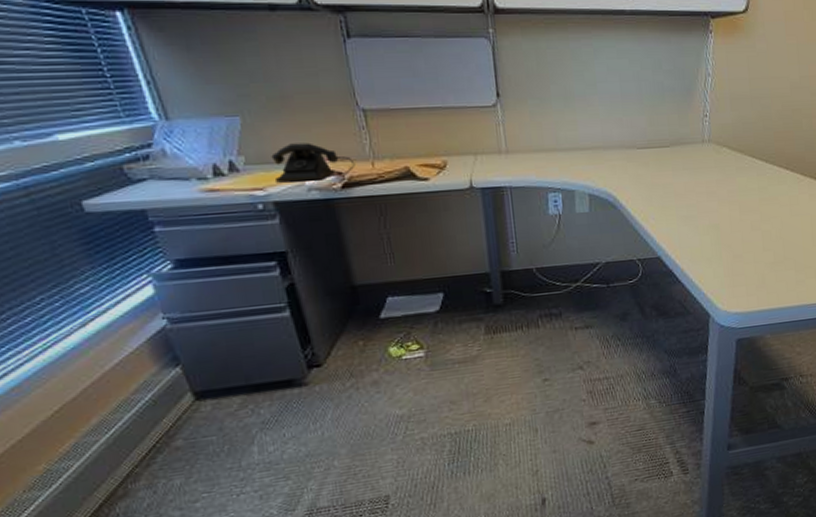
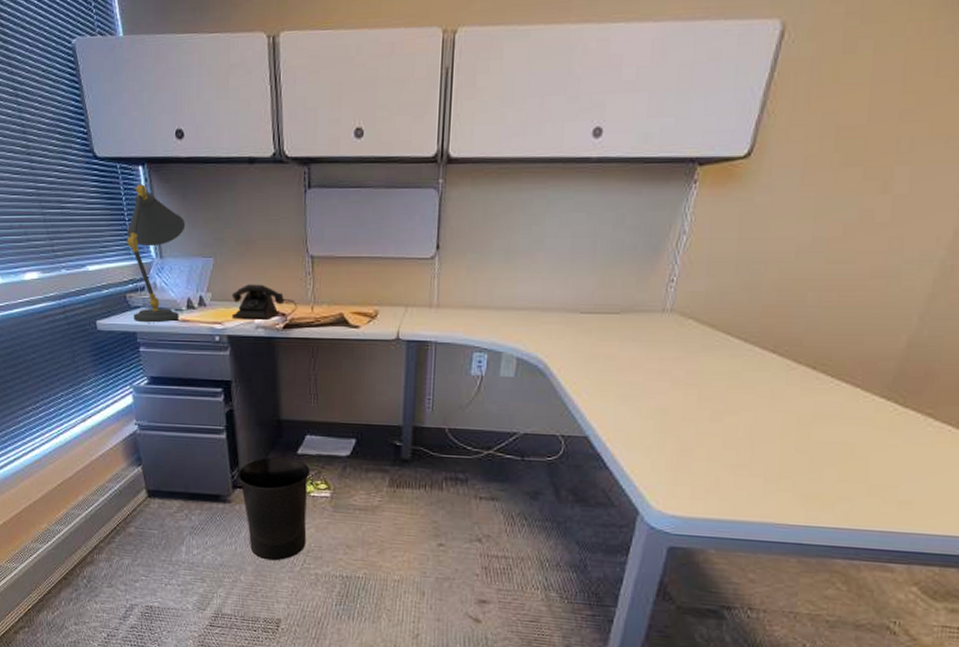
desk lamp: none [111,33,205,198] -> present [126,184,186,323]
waste bin: none [311,323,406,438] -> present [238,456,311,561]

